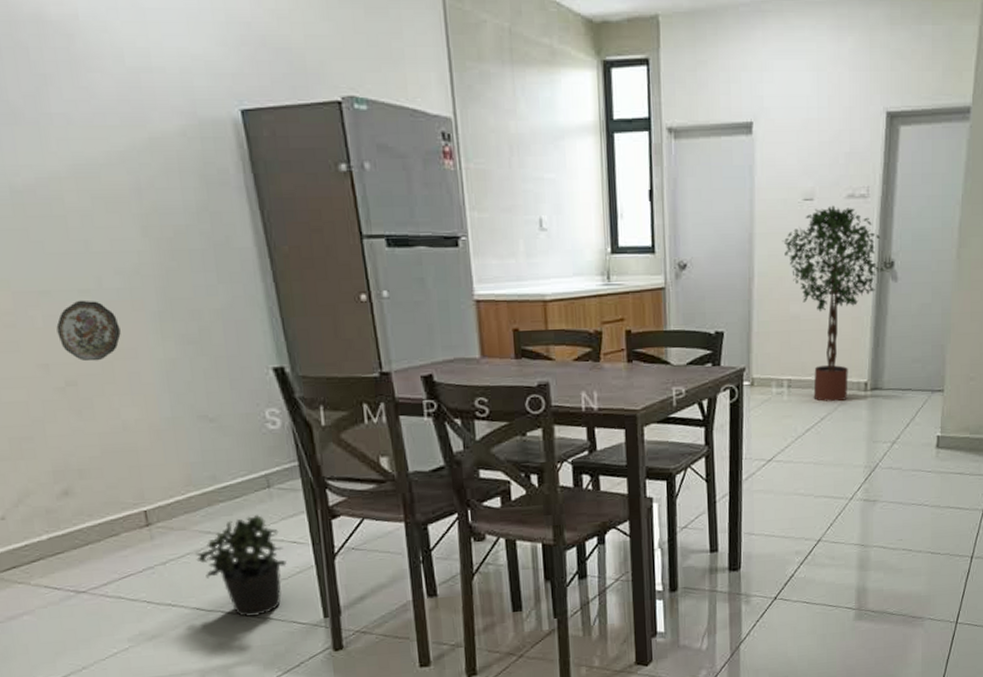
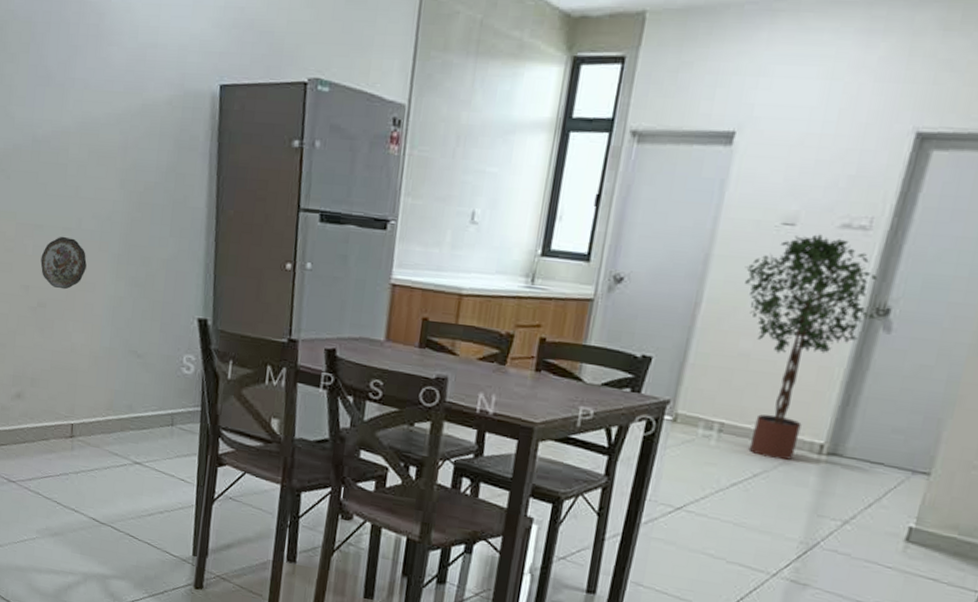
potted plant: present [195,514,287,618] -> none [102,447,173,539]

